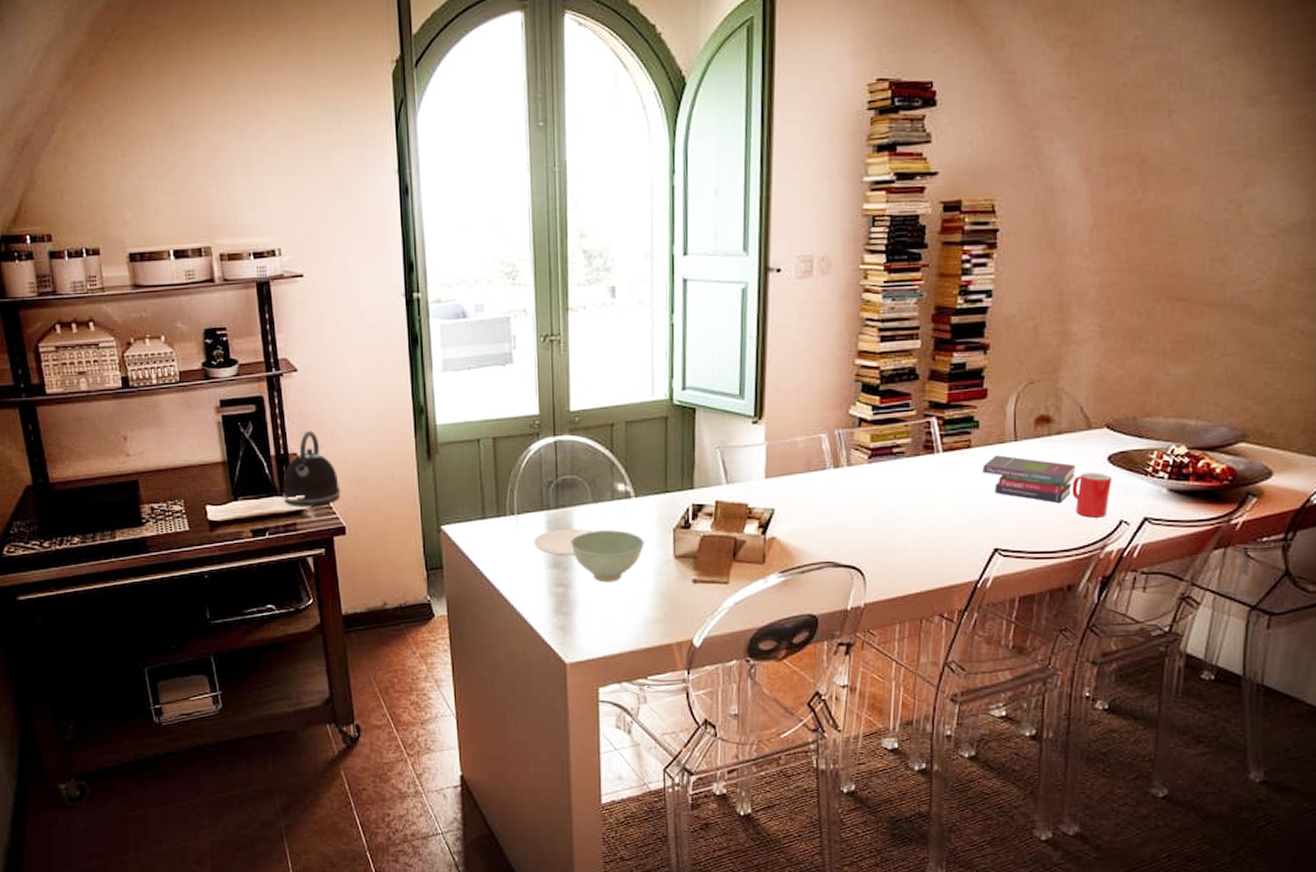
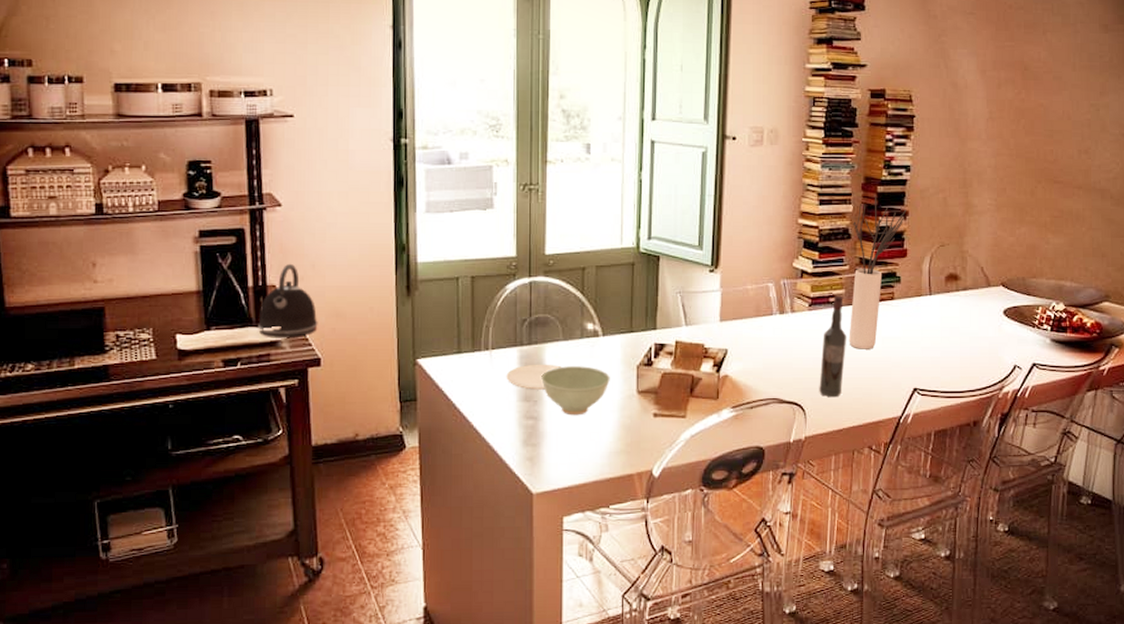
wine bottle: none [881,445,914,560] -> present [819,295,847,398]
vase: none [916,330,987,506] -> present [849,198,907,349]
books: present [983,455,1076,503] -> none [904,307,979,349]
cup: present [1071,473,1113,518] -> none [975,324,1008,363]

